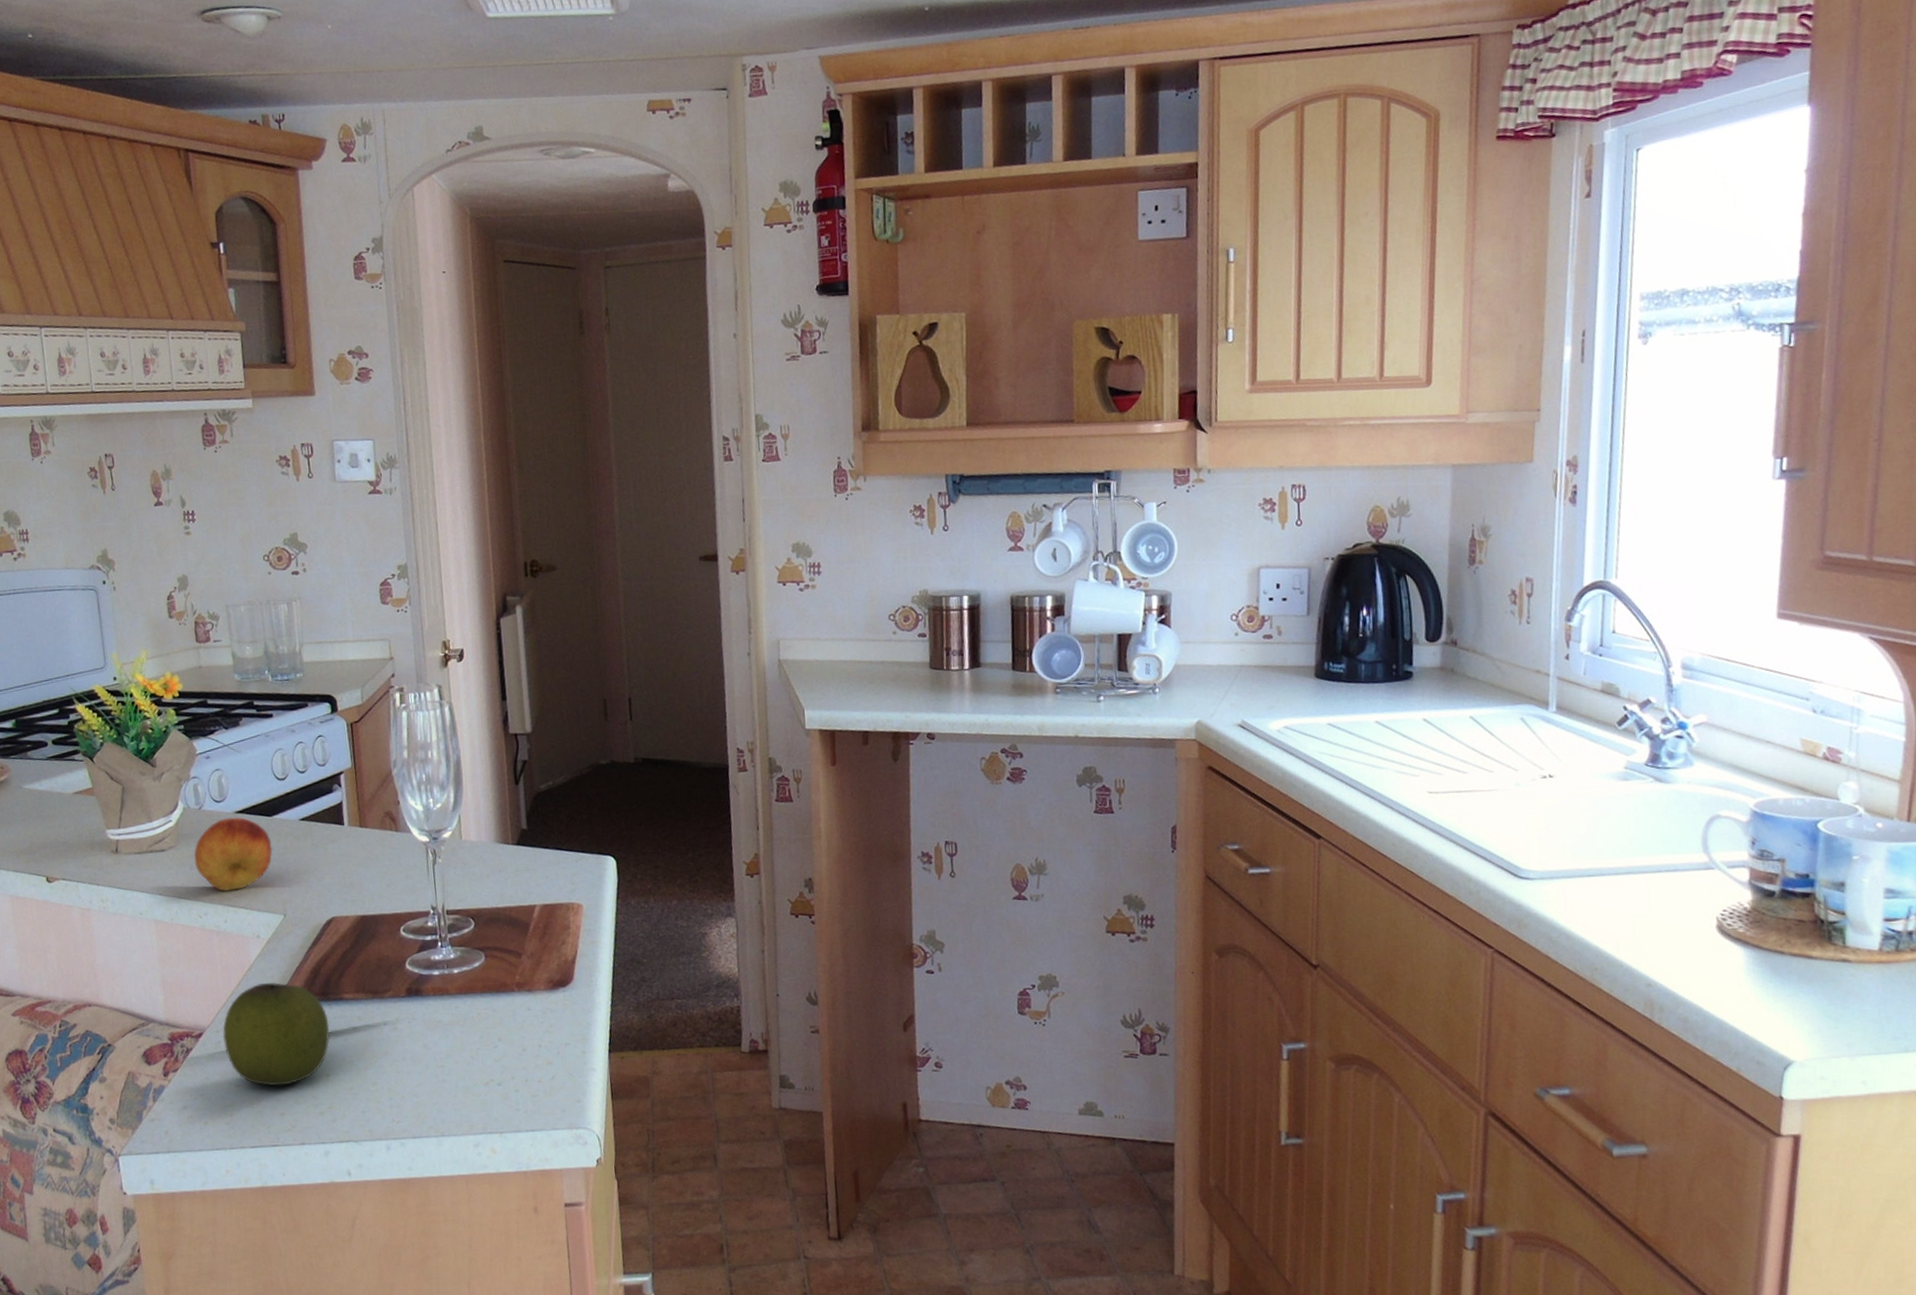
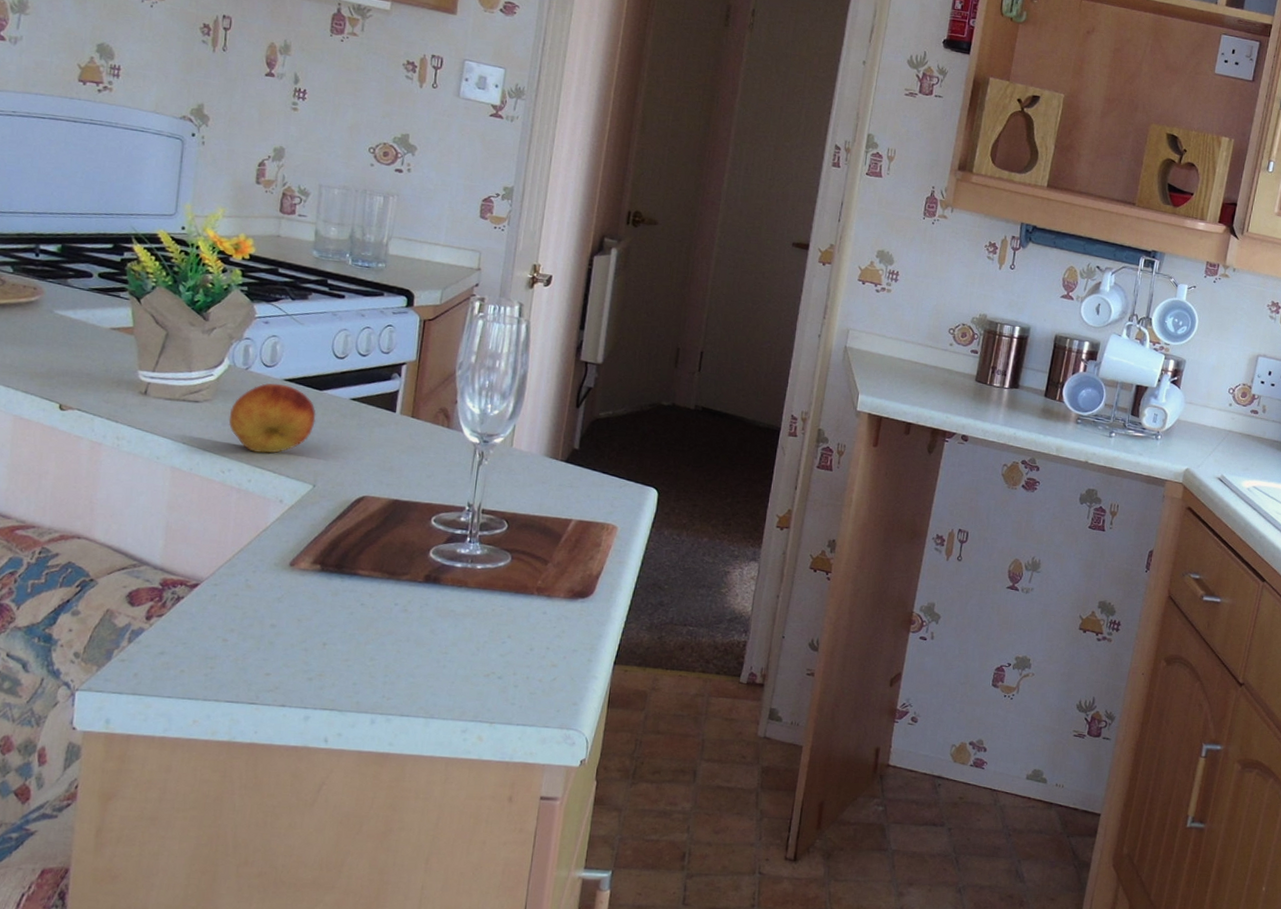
apple: present [222,982,330,1086] -> none [219,546,338,648]

